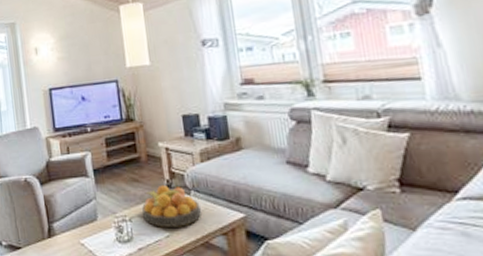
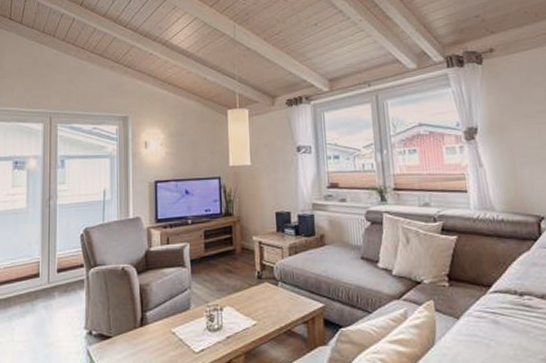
fruit bowl: present [142,184,201,227] -> none [233,276,286,316]

